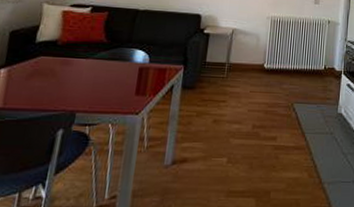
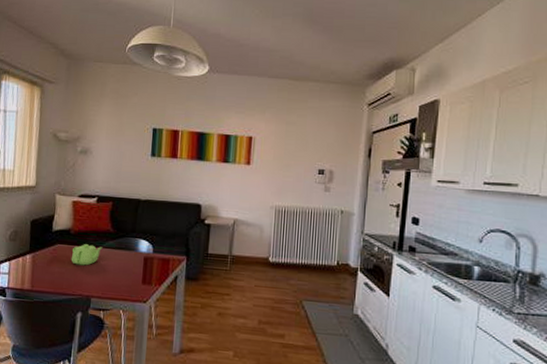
teapot: none [55,55,94,79] -> present [71,244,103,266]

